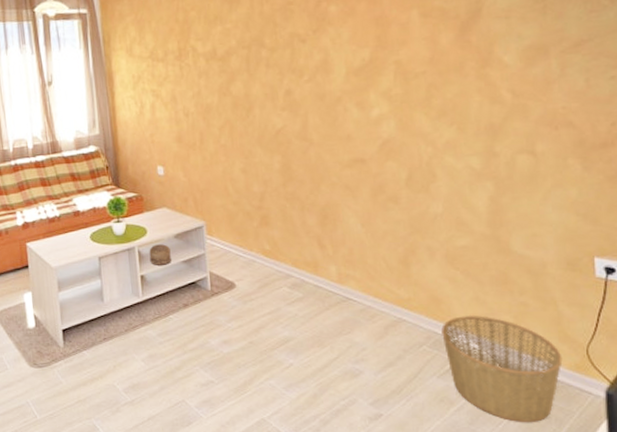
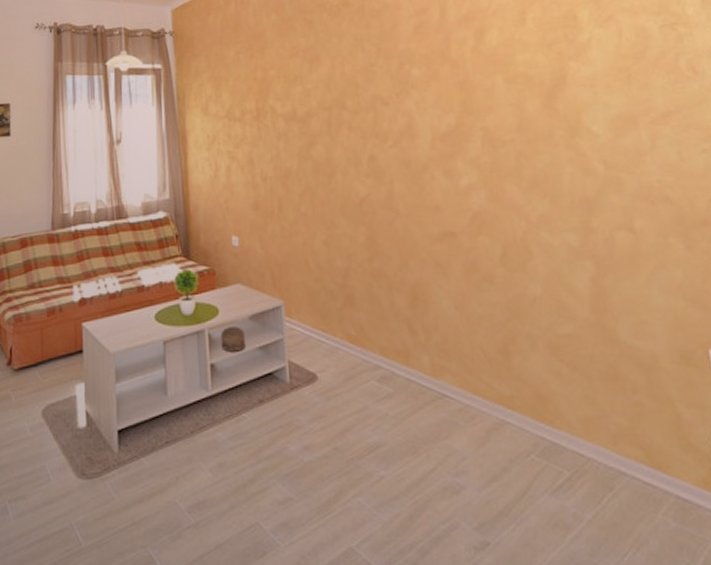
basket: present [441,316,563,422] -> none [550,418,688,553]

